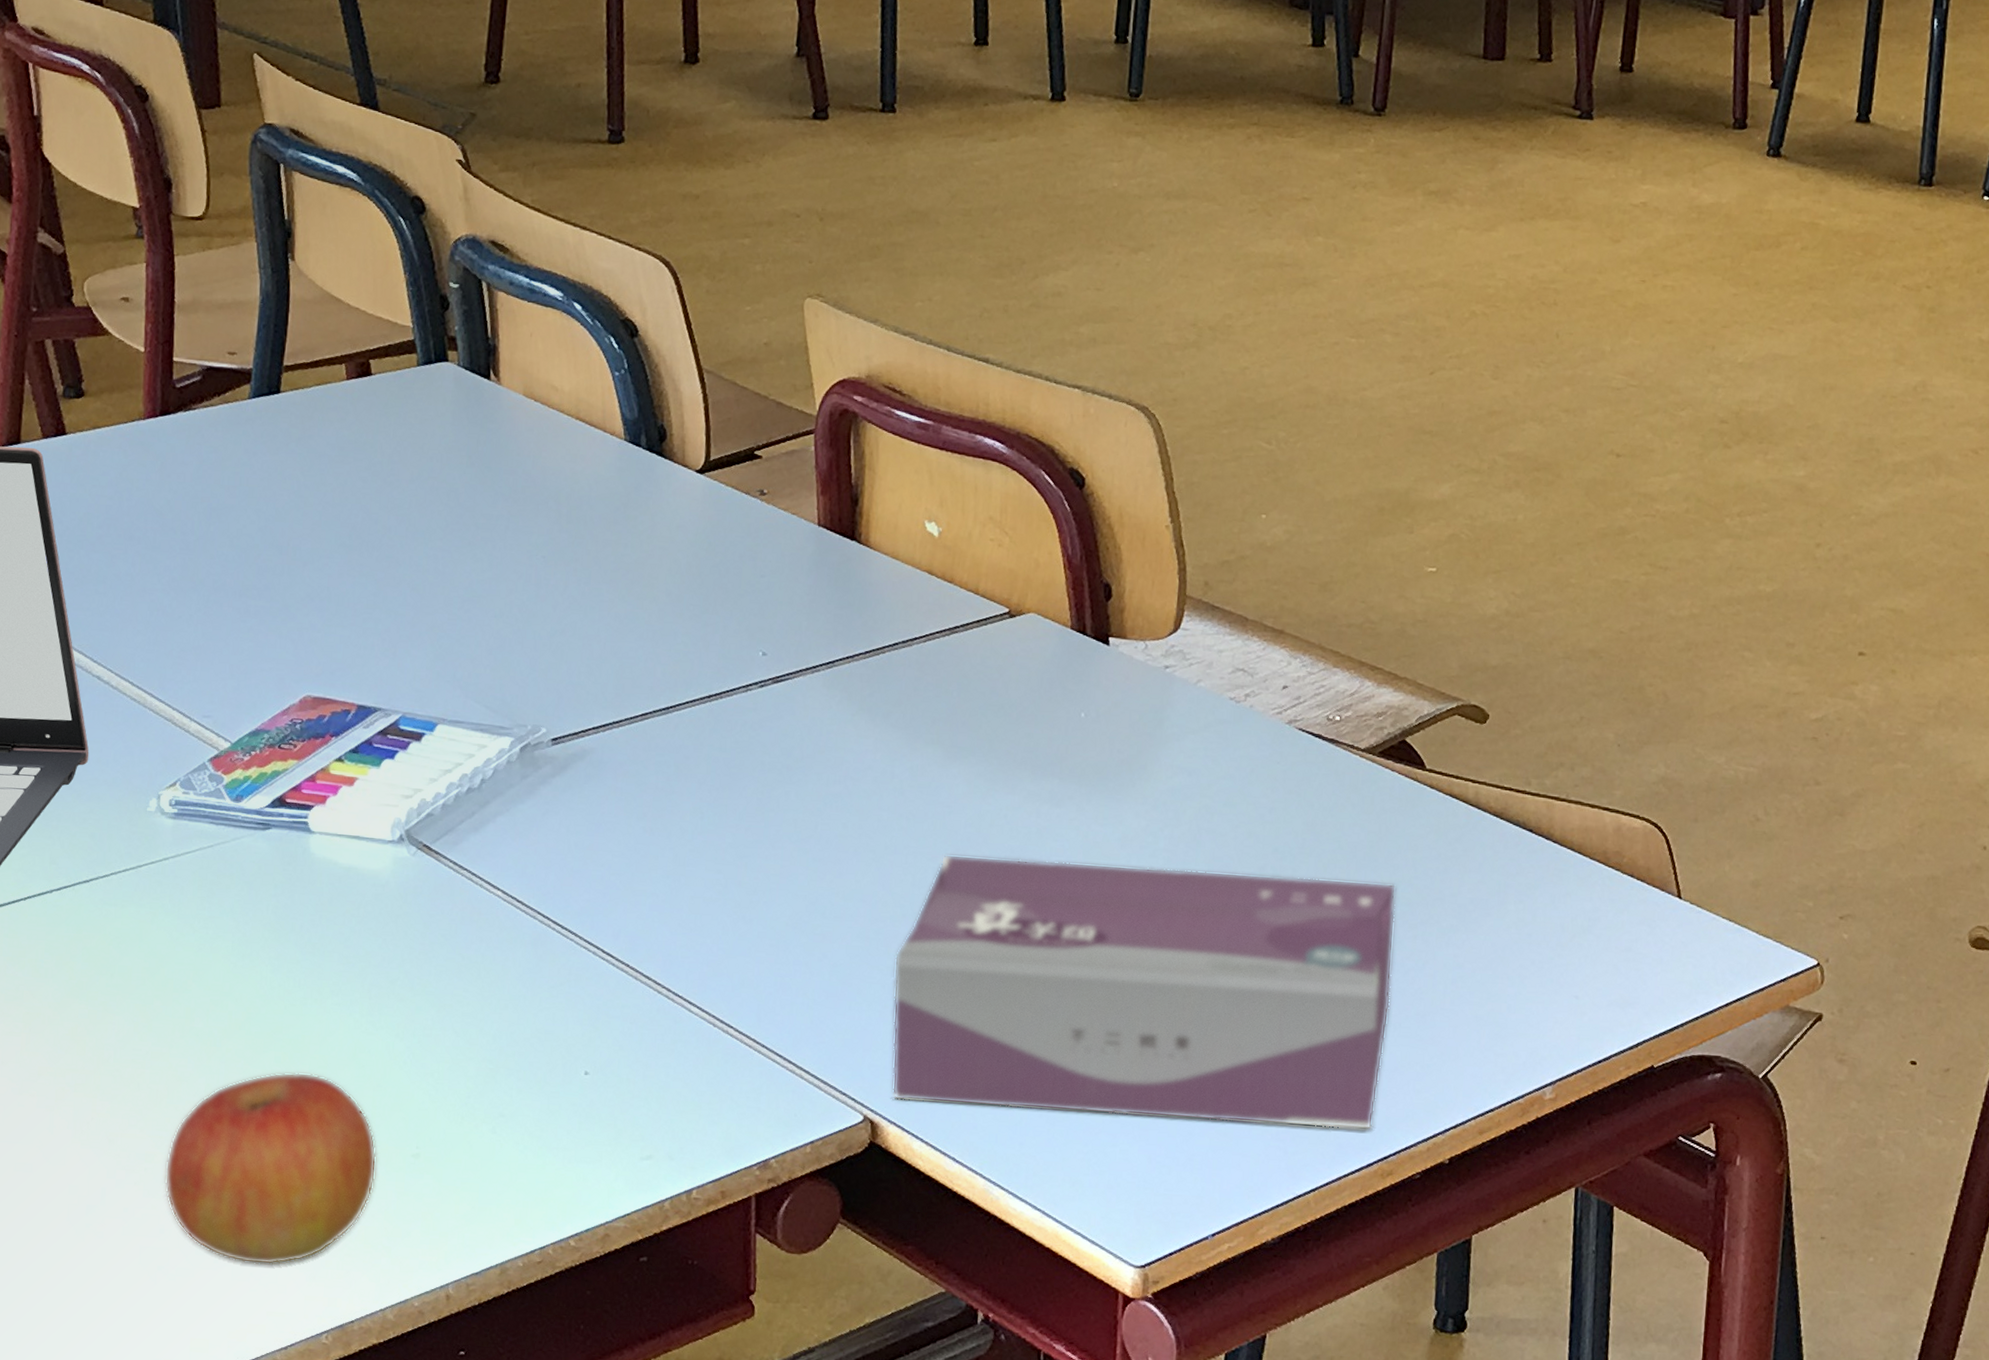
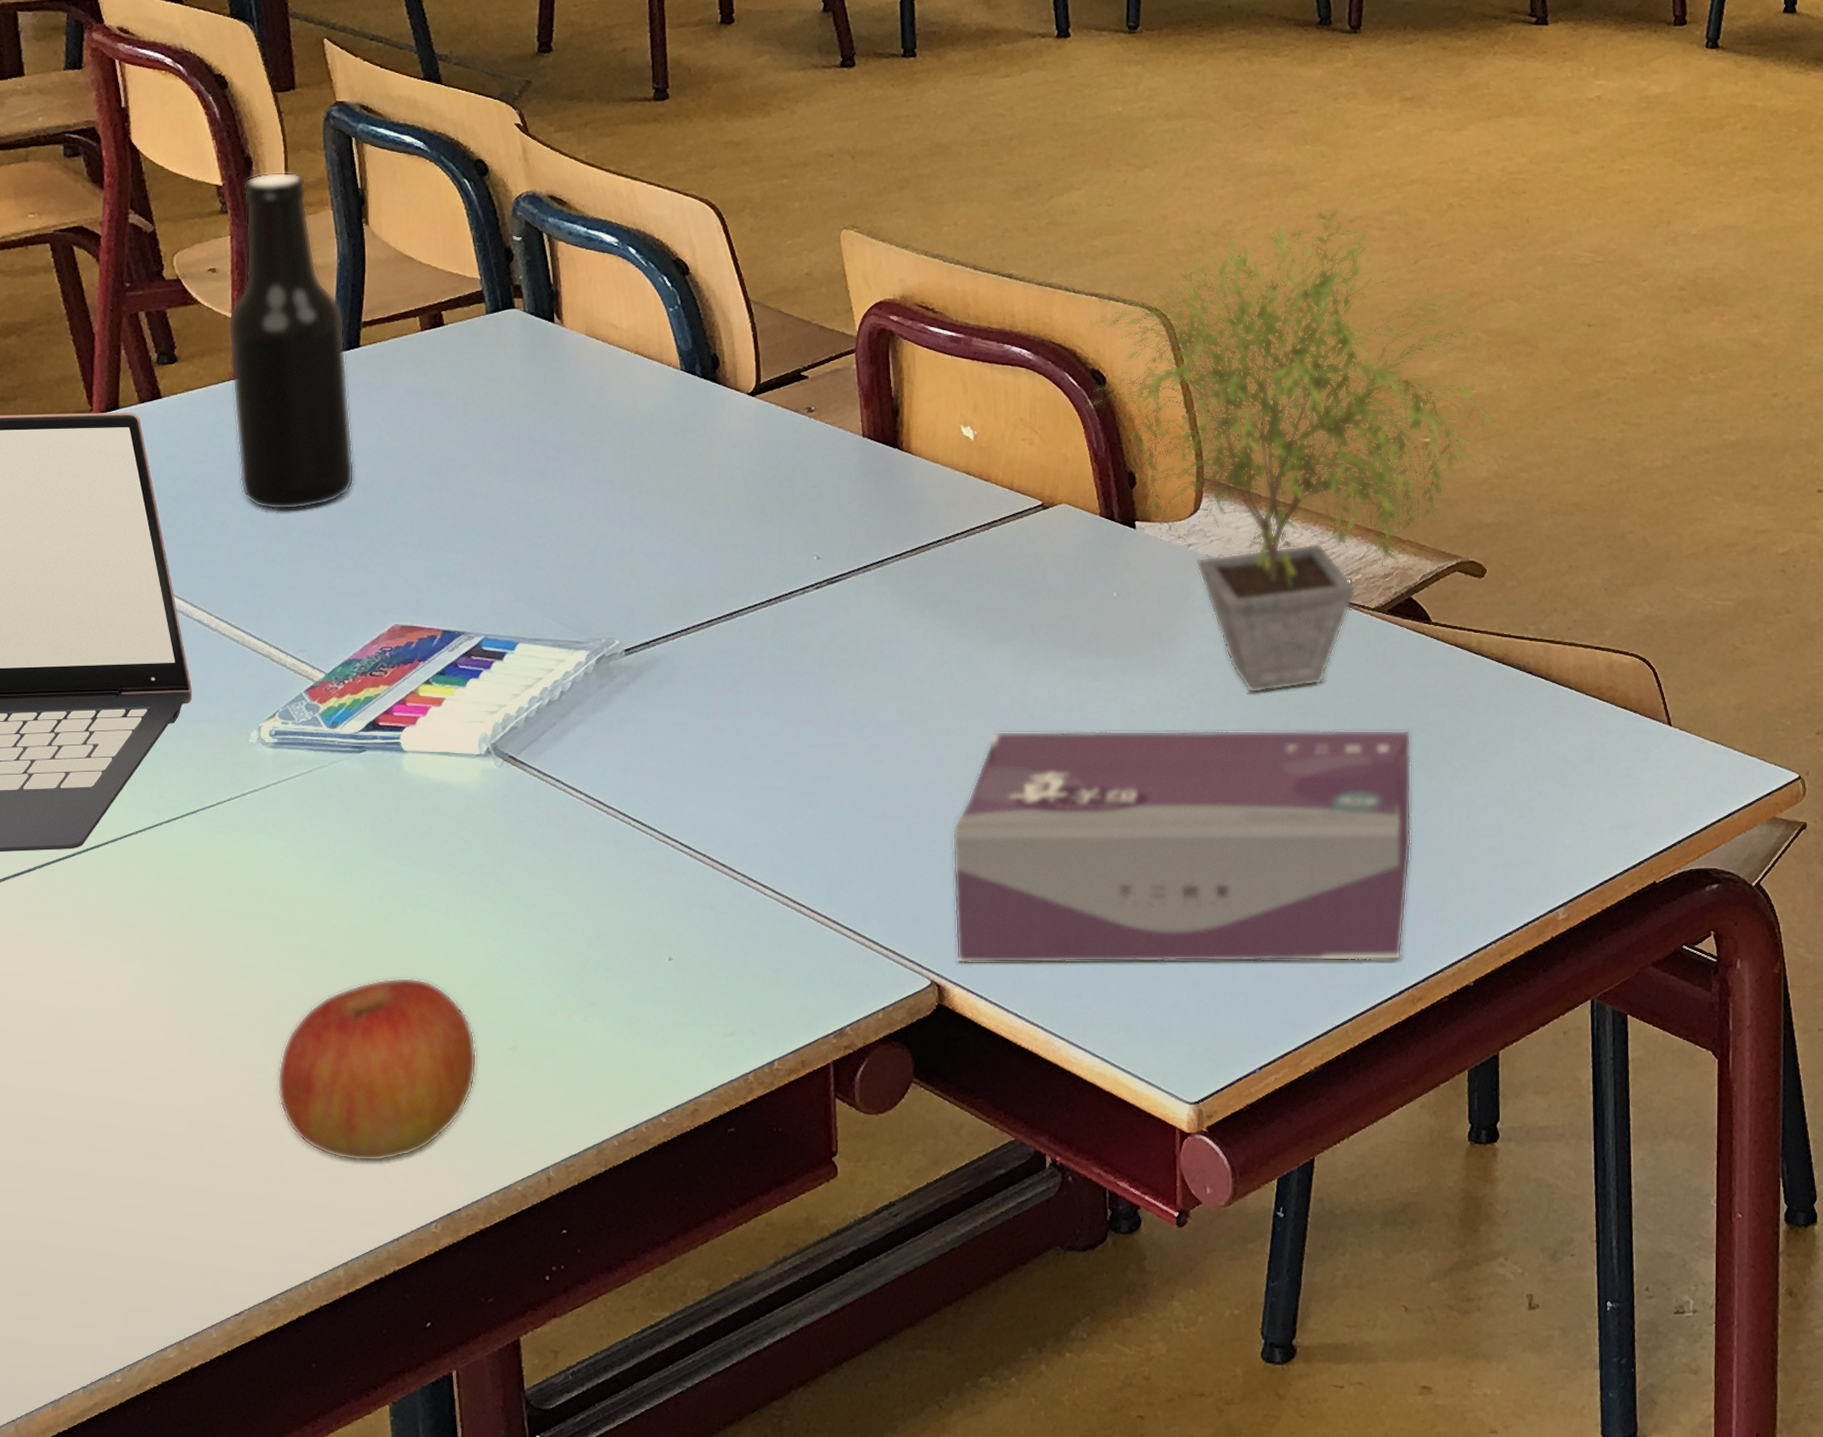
beer bottle: none [139,196,270,565] -> present [227,172,355,511]
potted plant: none [1063,309,1518,833] -> present [1087,209,1504,693]

